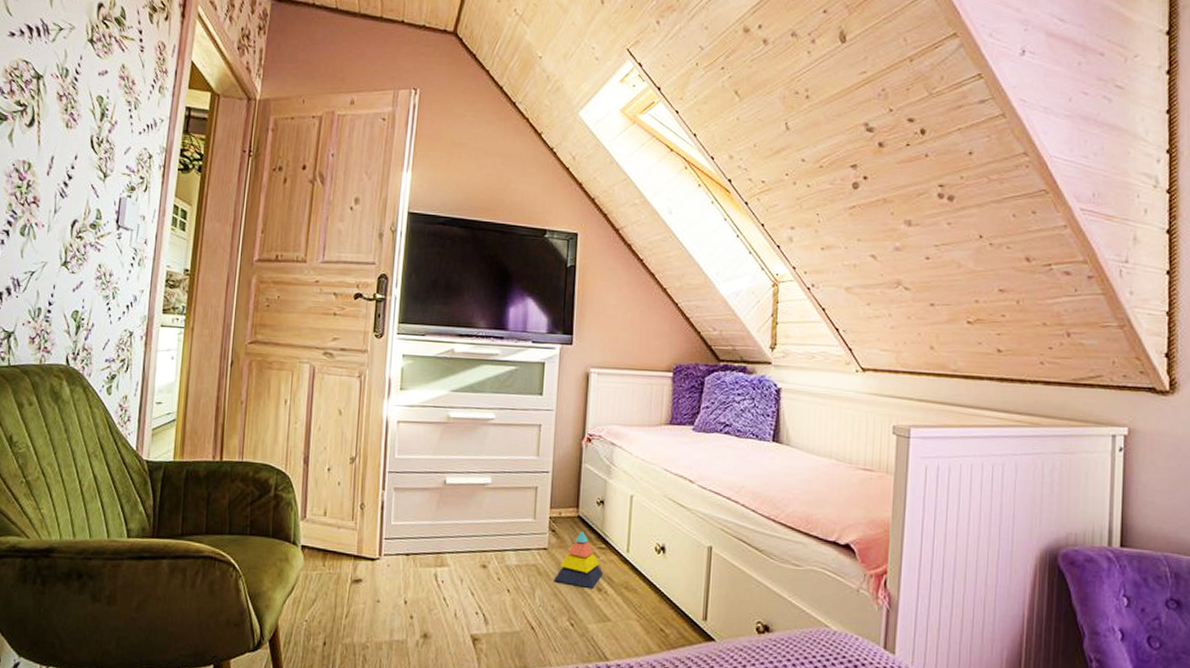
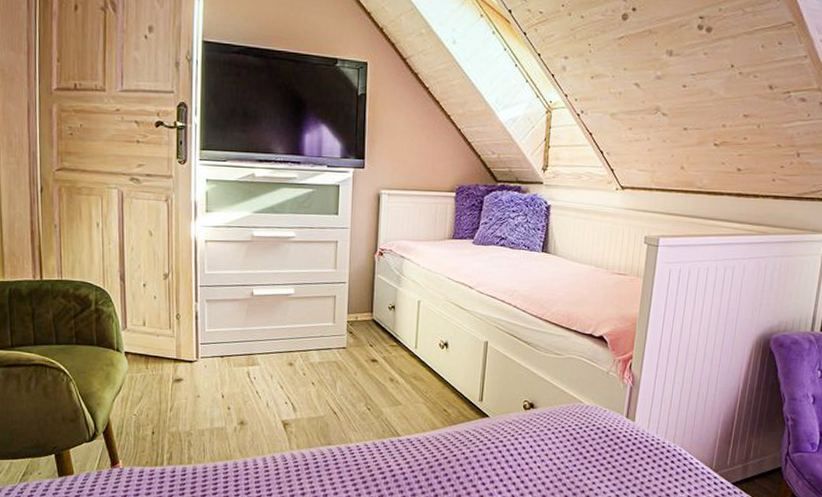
stacking toy: present [554,531,603,588] -> none [352,332,394,379]

